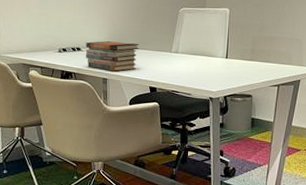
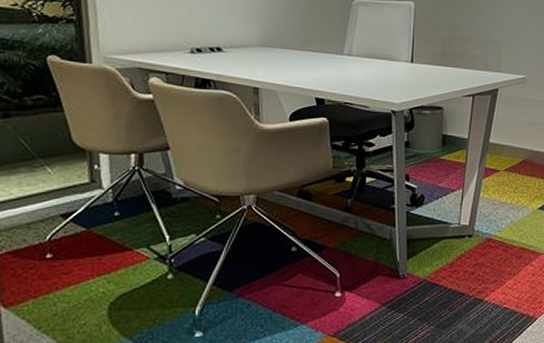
book stack: present [85,41,140,72] -> none [228,39,301,79]

